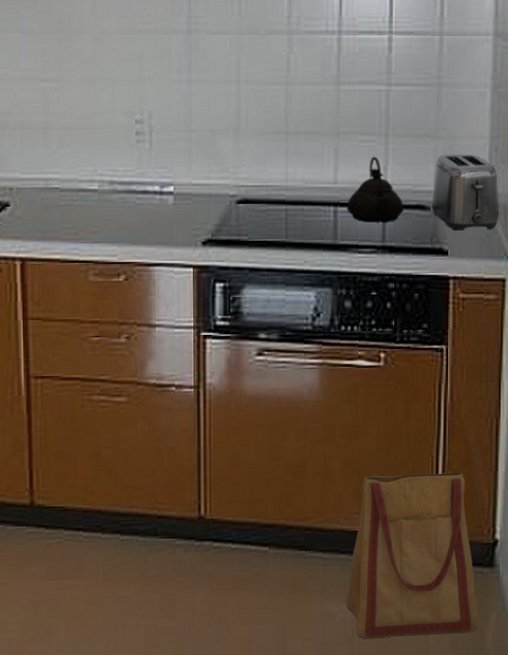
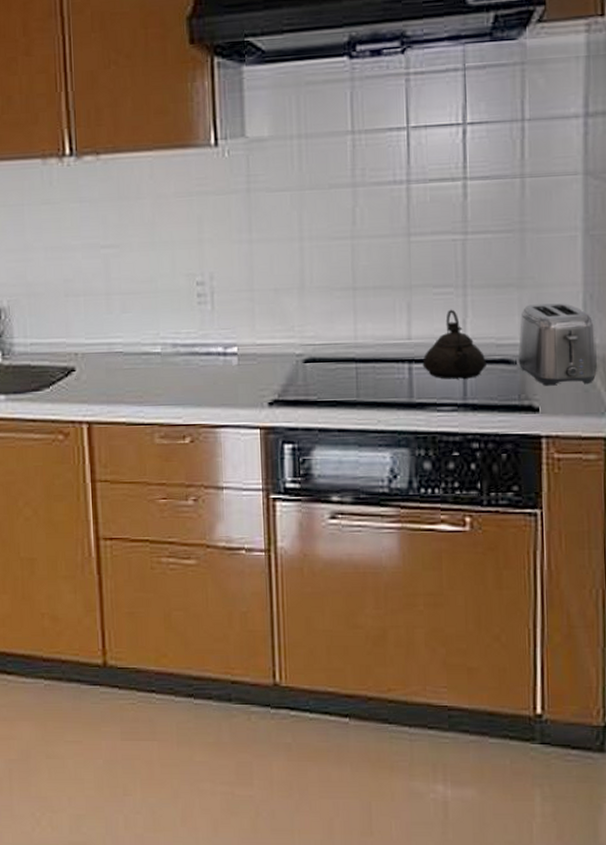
shopping bag: present [346,472,479,640] -> none [436,647,590,823]

